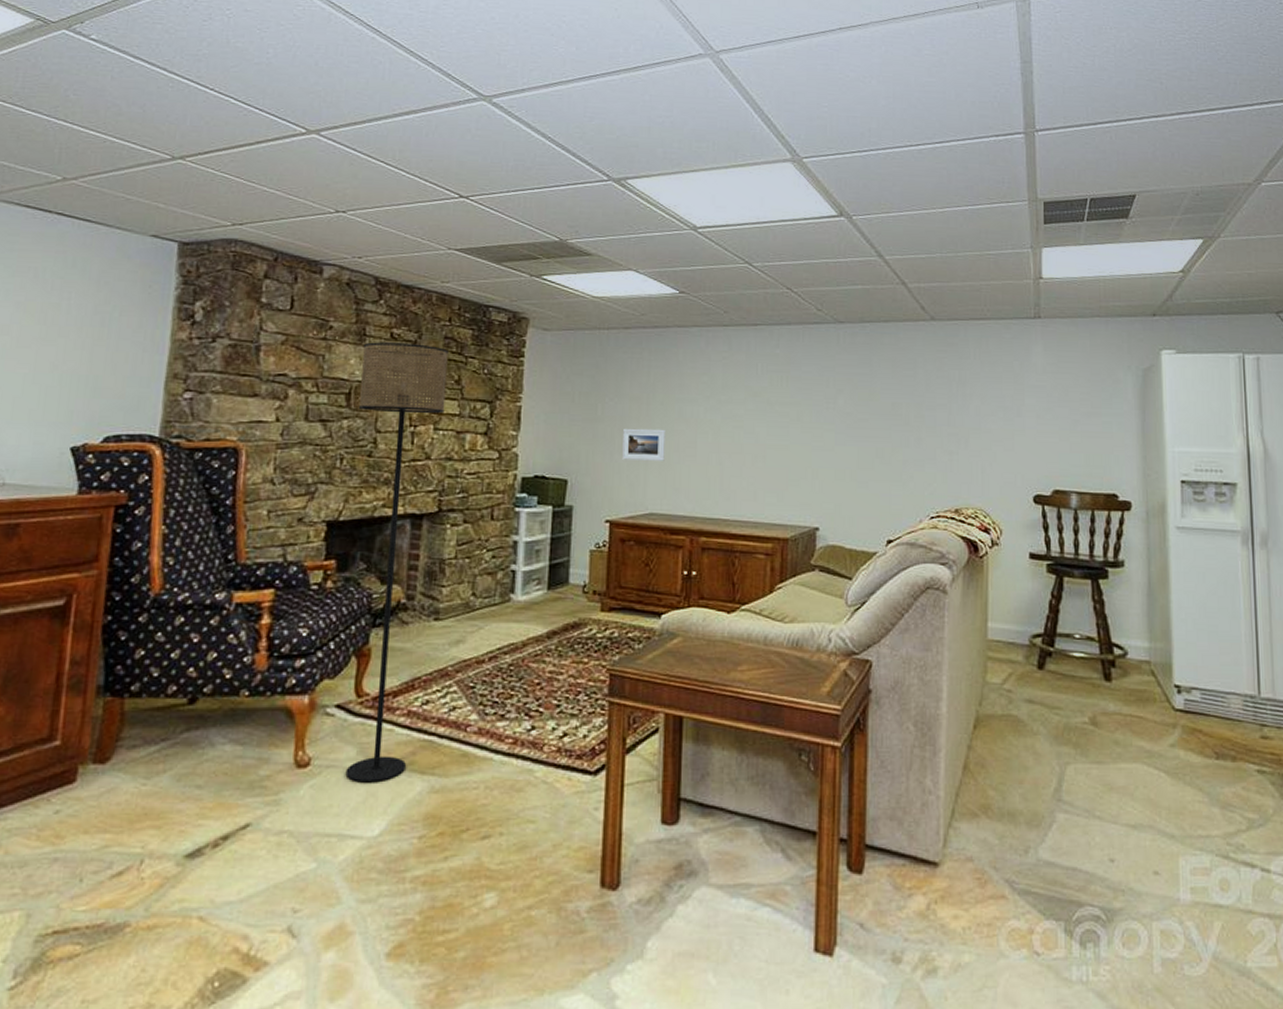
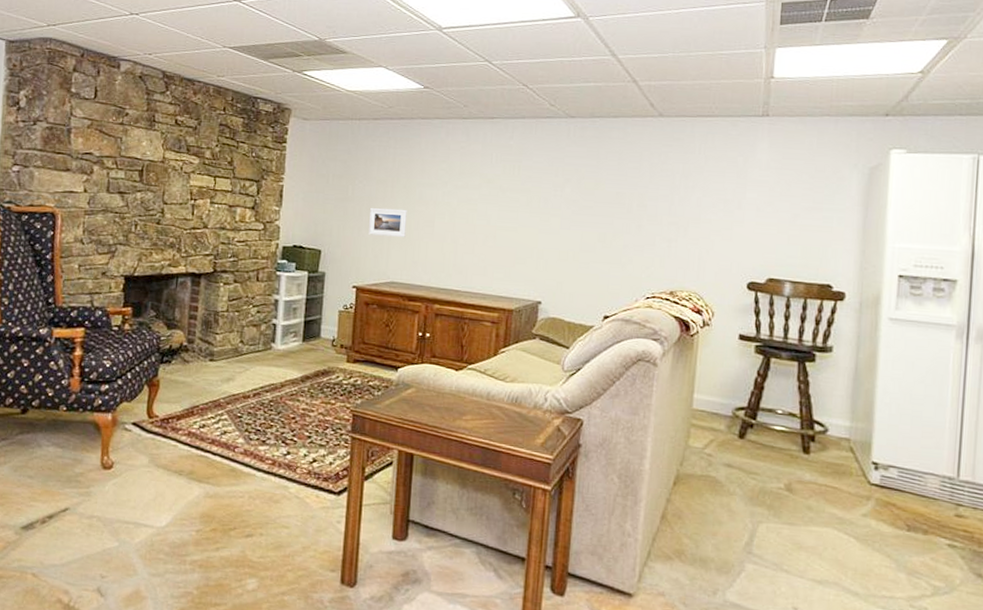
floor lamp: present [345,342,448,783] -> none [140,127,223,486]

